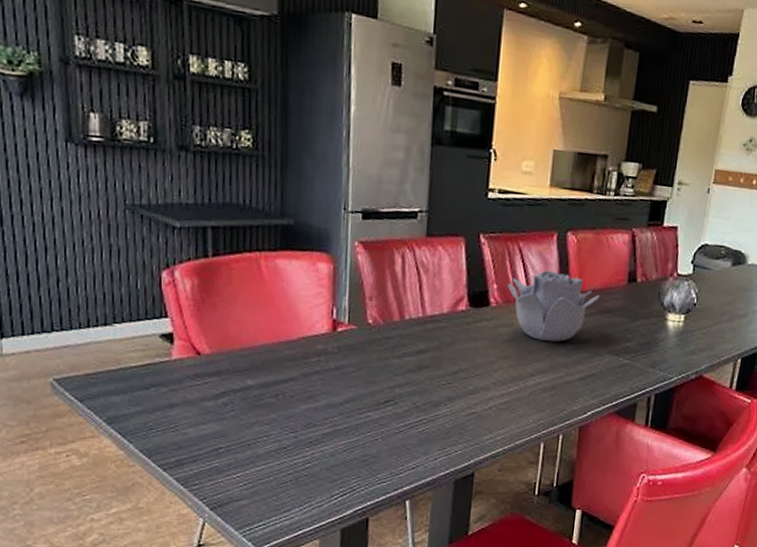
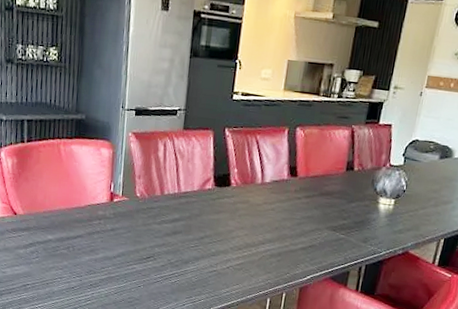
decorative bowl: present [507,270,600,343] -> none [245,159,322,218]

